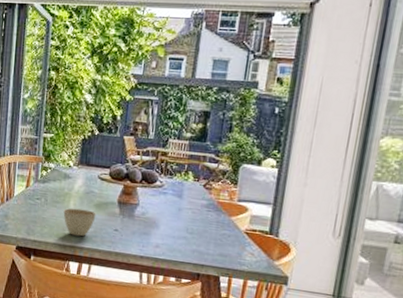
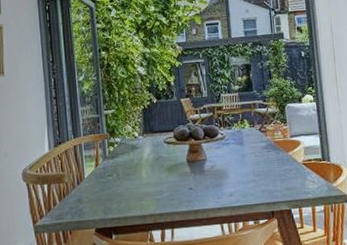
cup: present [63,208,96,237] -> none [137,175,169,204]

